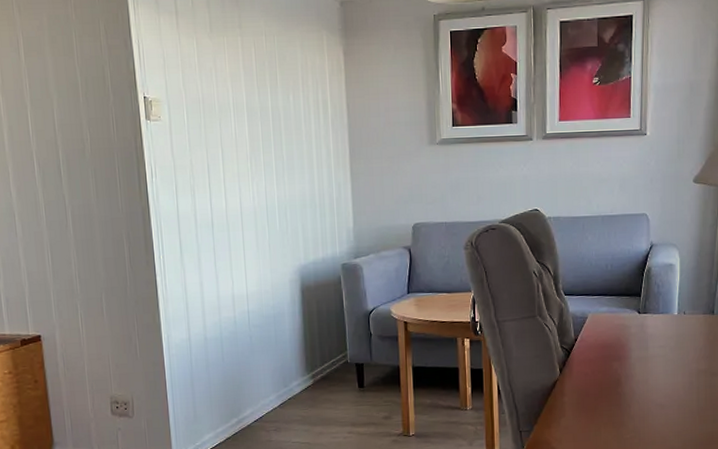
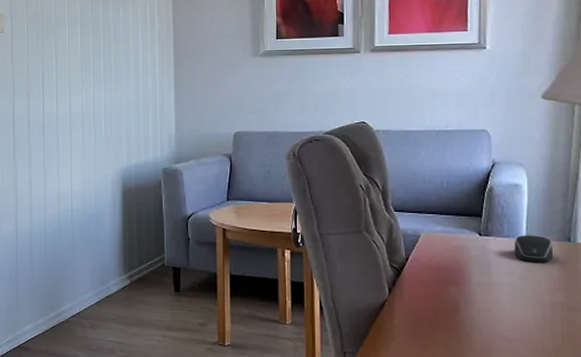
computer mouse: none [667,310,700,335] -> present [514,235,554,262]

